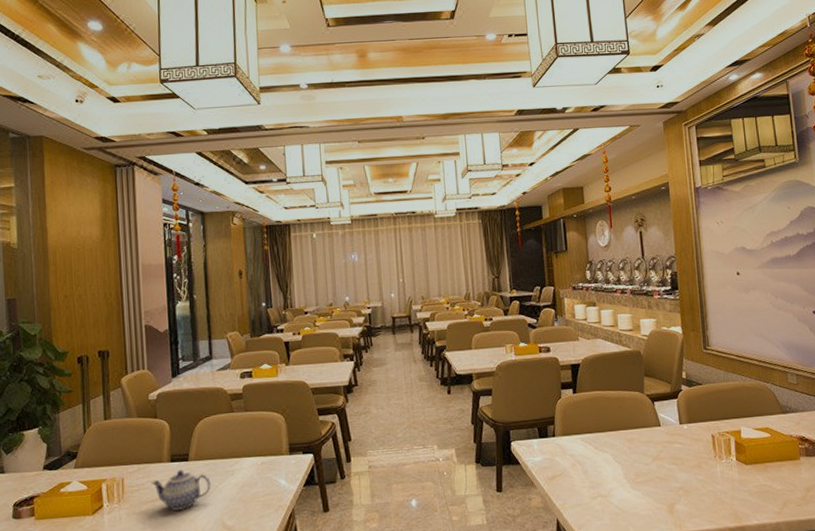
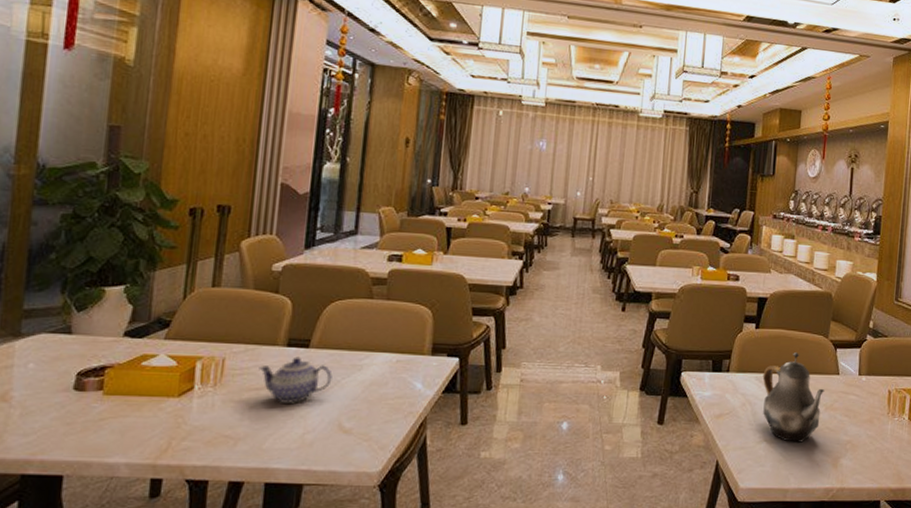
teapot: none [587,410,649,495] -> present [762,352,825,443]

